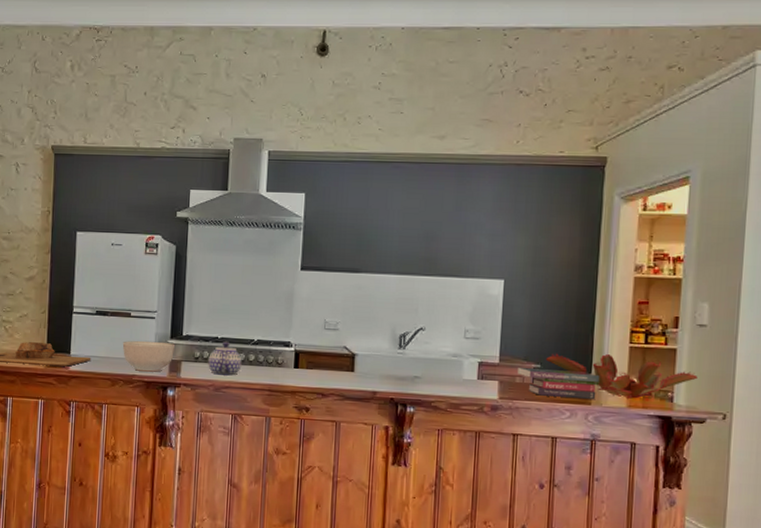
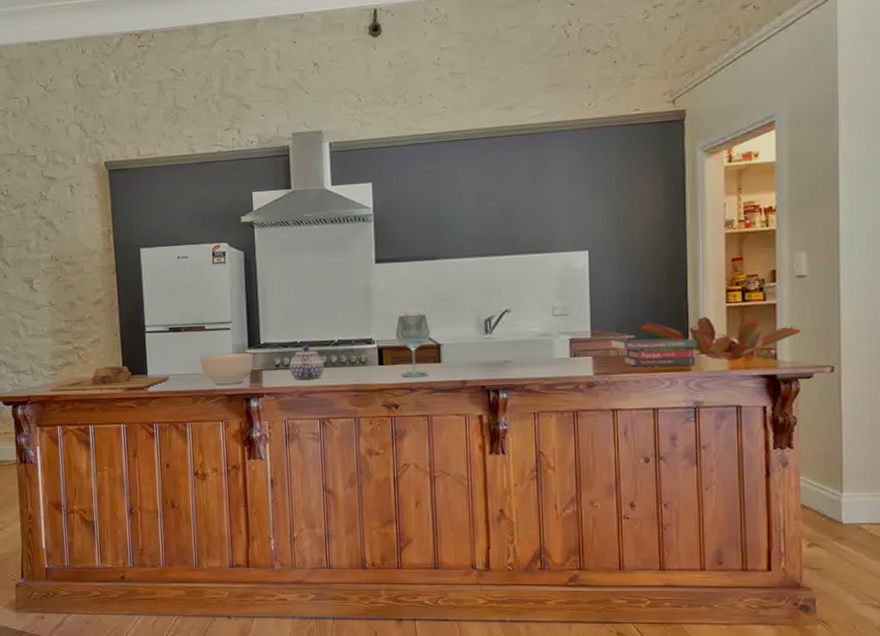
wine glass: none [313,323,347,384] -> present [395,315,431,378]

